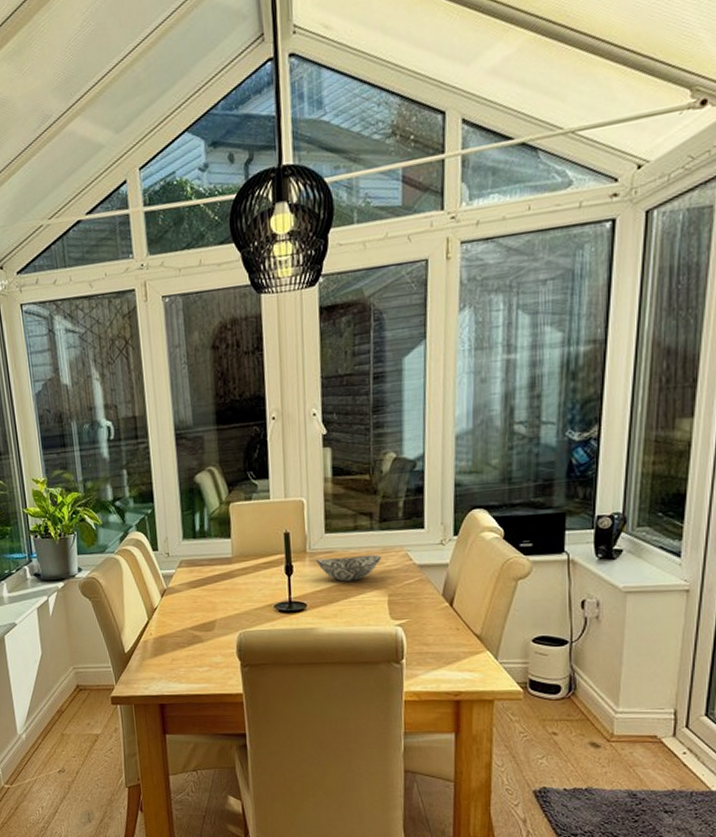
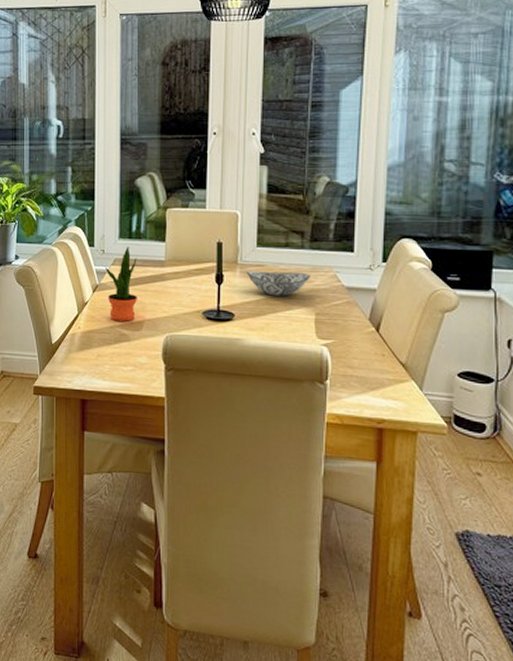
potted plant: none [171,547,207,624] -> present [104,246,137,322]

